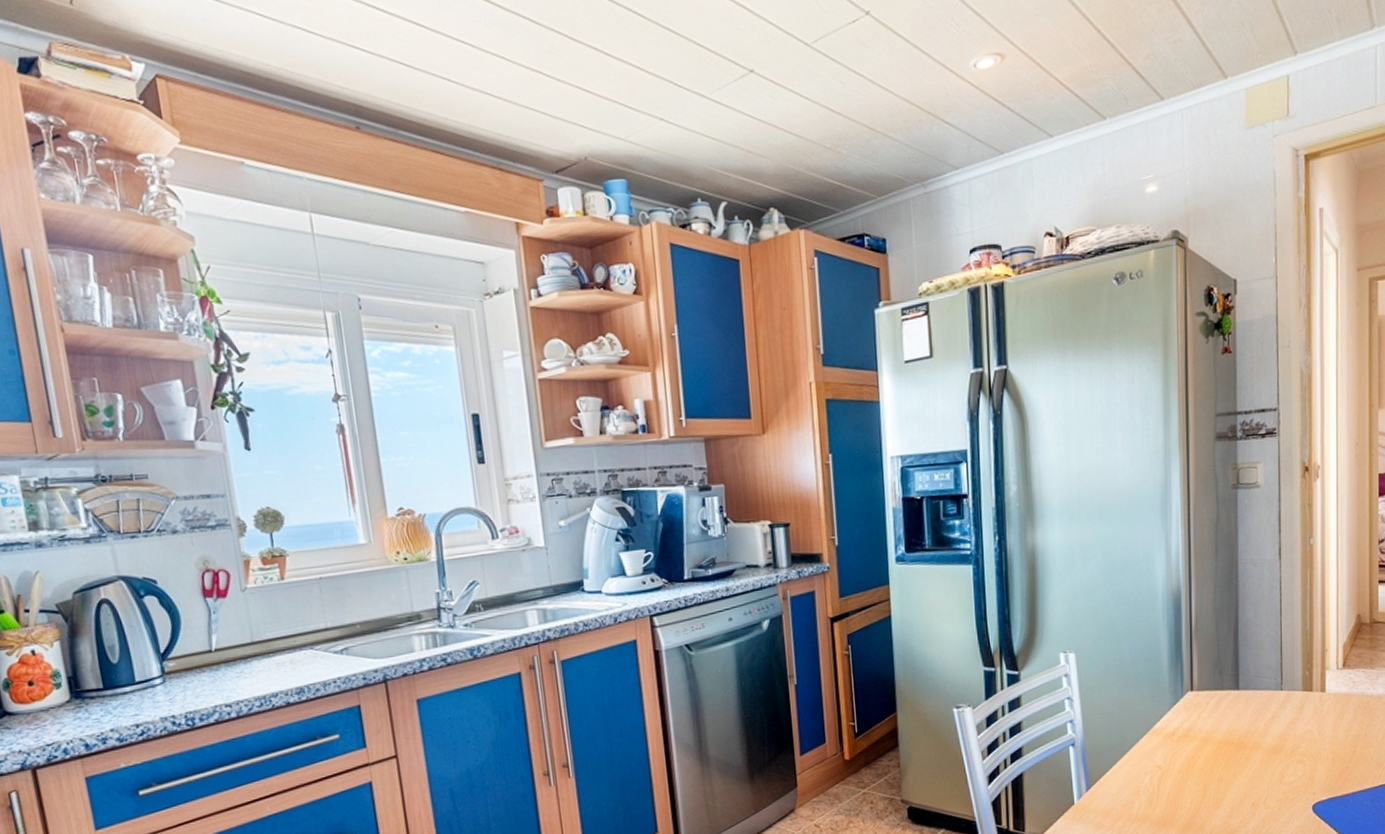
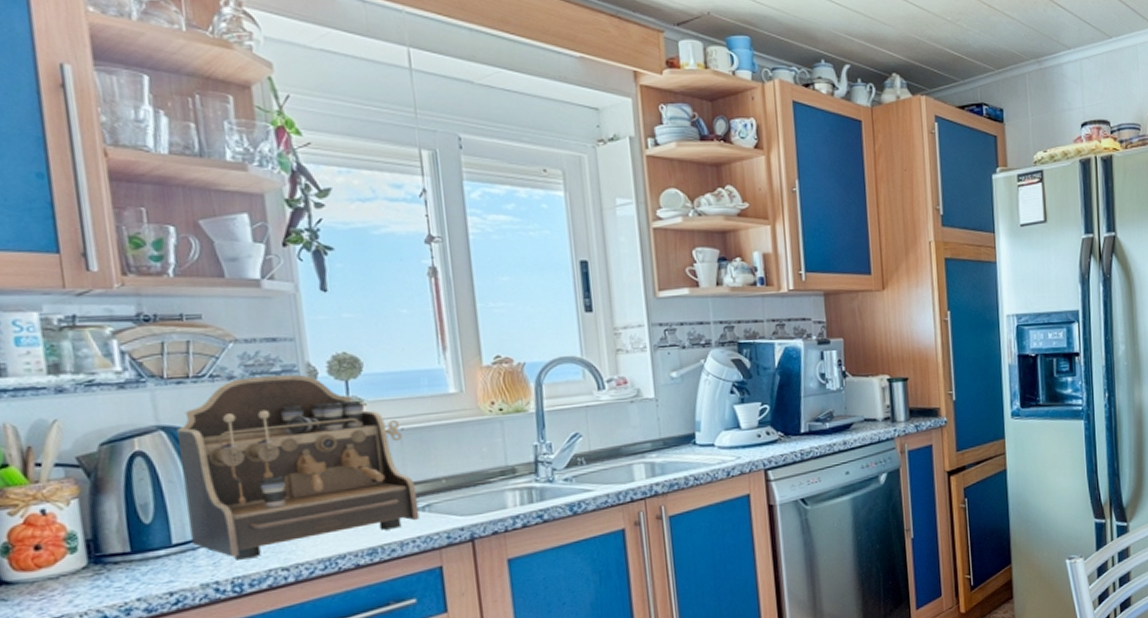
spice rack: none [134,528,339,697] -> present [177,374,420,560]

